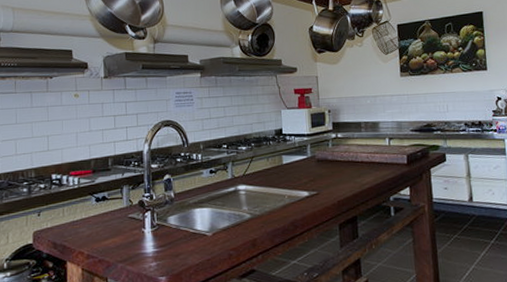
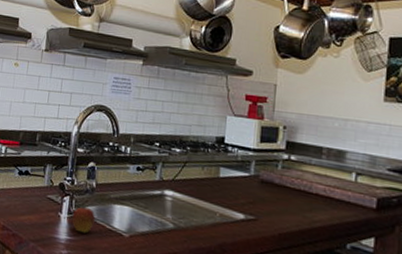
fruit: none [156,215,178,242] -> present [72,203,95,233]

